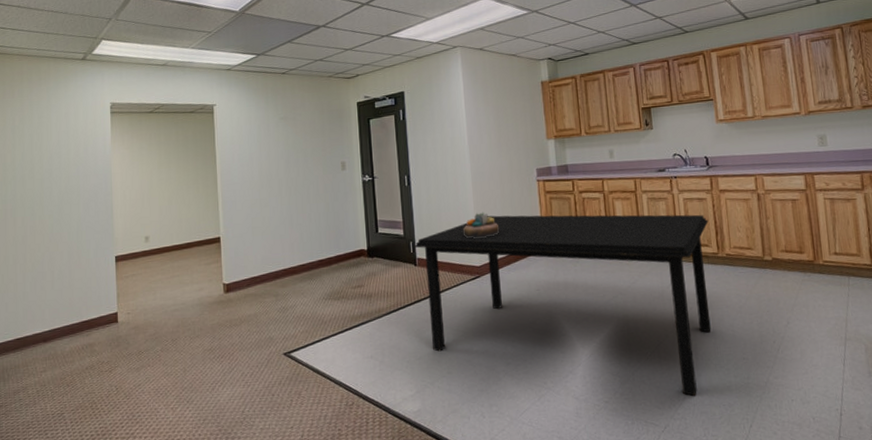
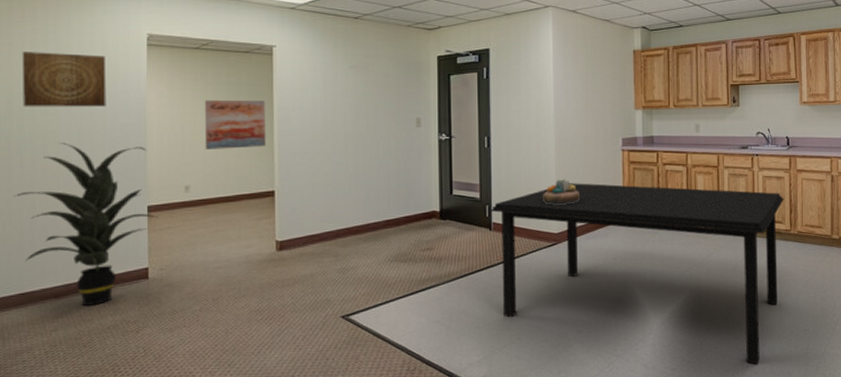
indoor plant: none [9,203,125,349] -> present [13,142,159,307]
wall art: none [13,124,80,174] -> present [22,52,106,107]
wall art: none [158,155,211,202] -> present [204,99,266,149]

